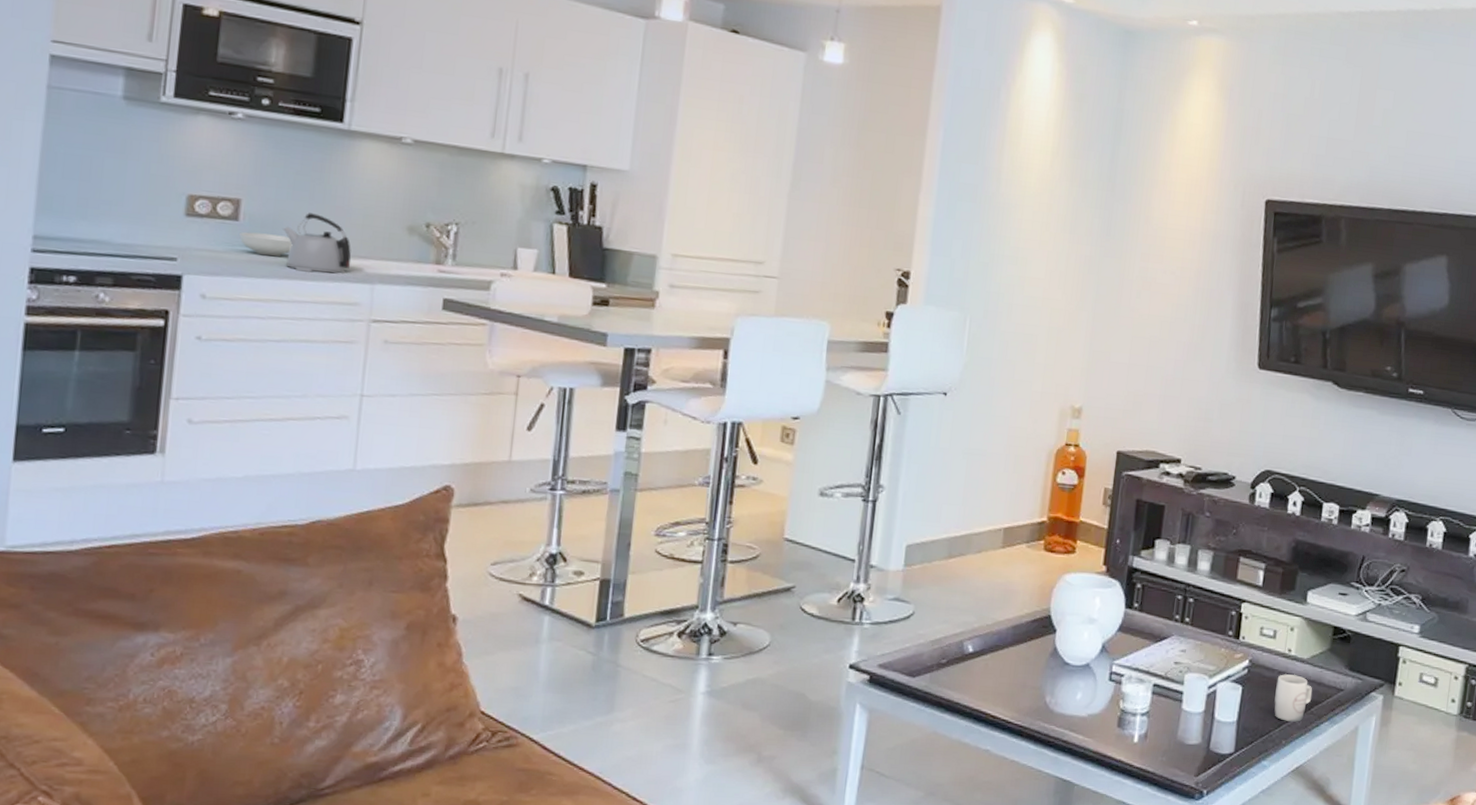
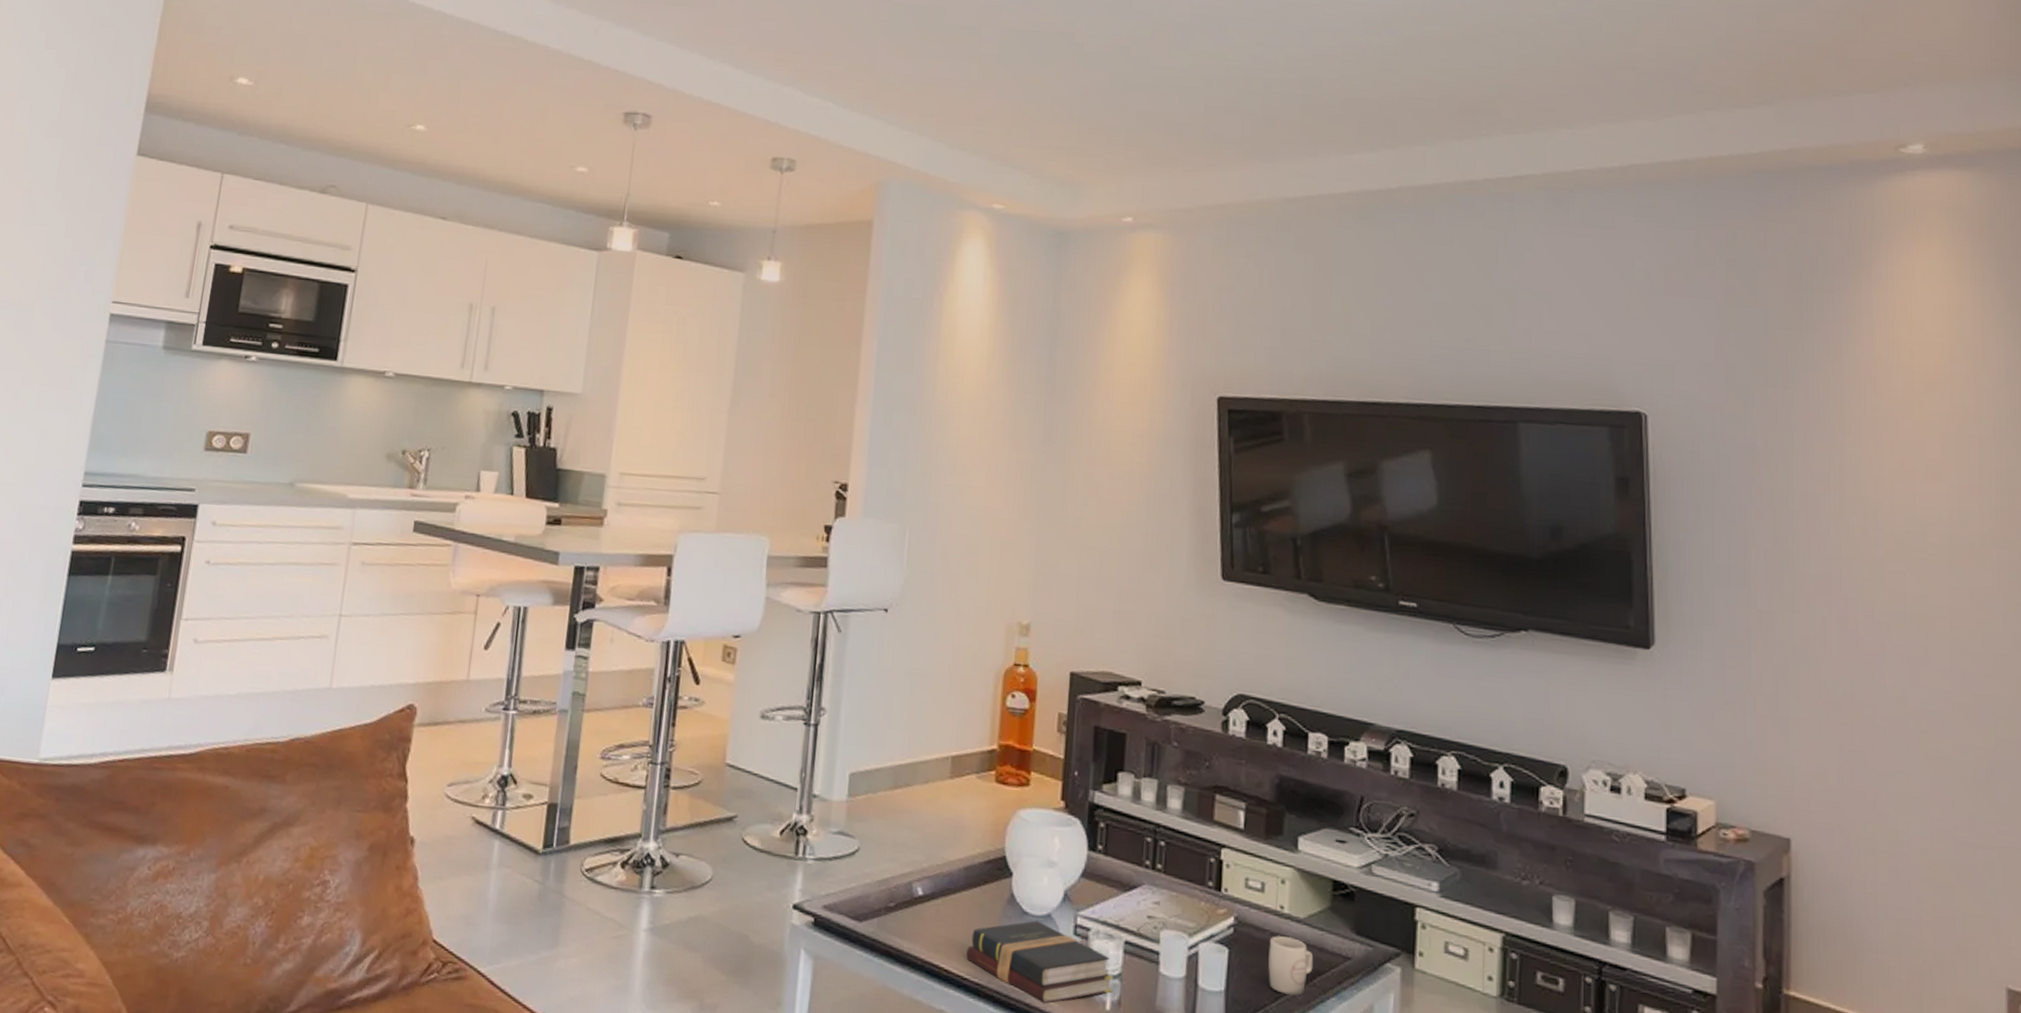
bowl: present [238,231,293,257] -> none [246,463,290,485]
kettle: present [283,213,352,275] -> none [282,444,338,500]
hardback book: none [1011,670,1143,740] -> present [966,920,1114,1005]

